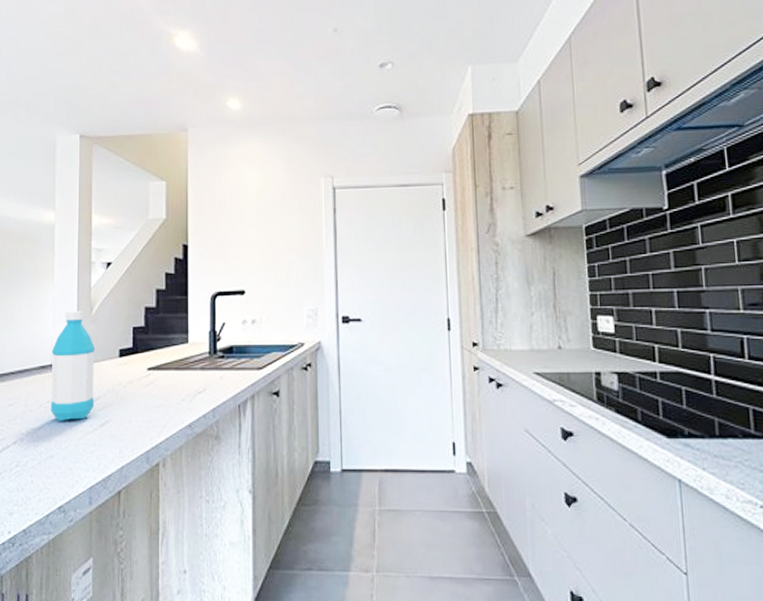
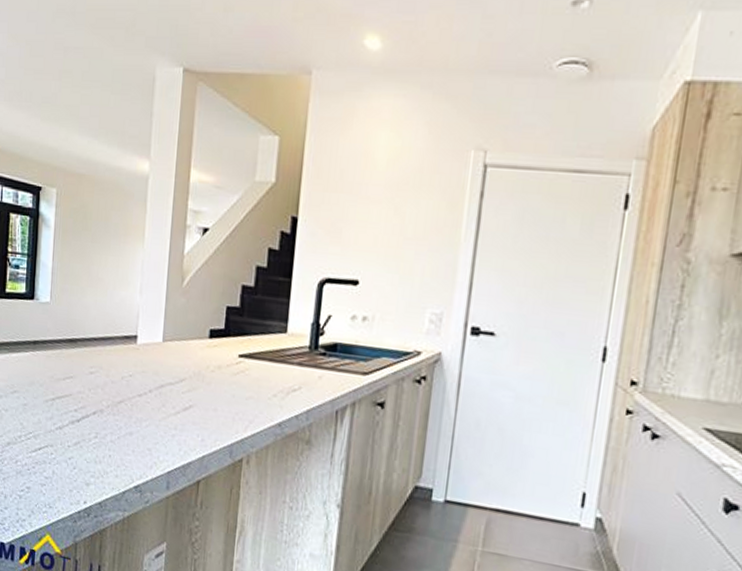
water bottle: present [50,311,96,422] -> none [132,278,184,400]

